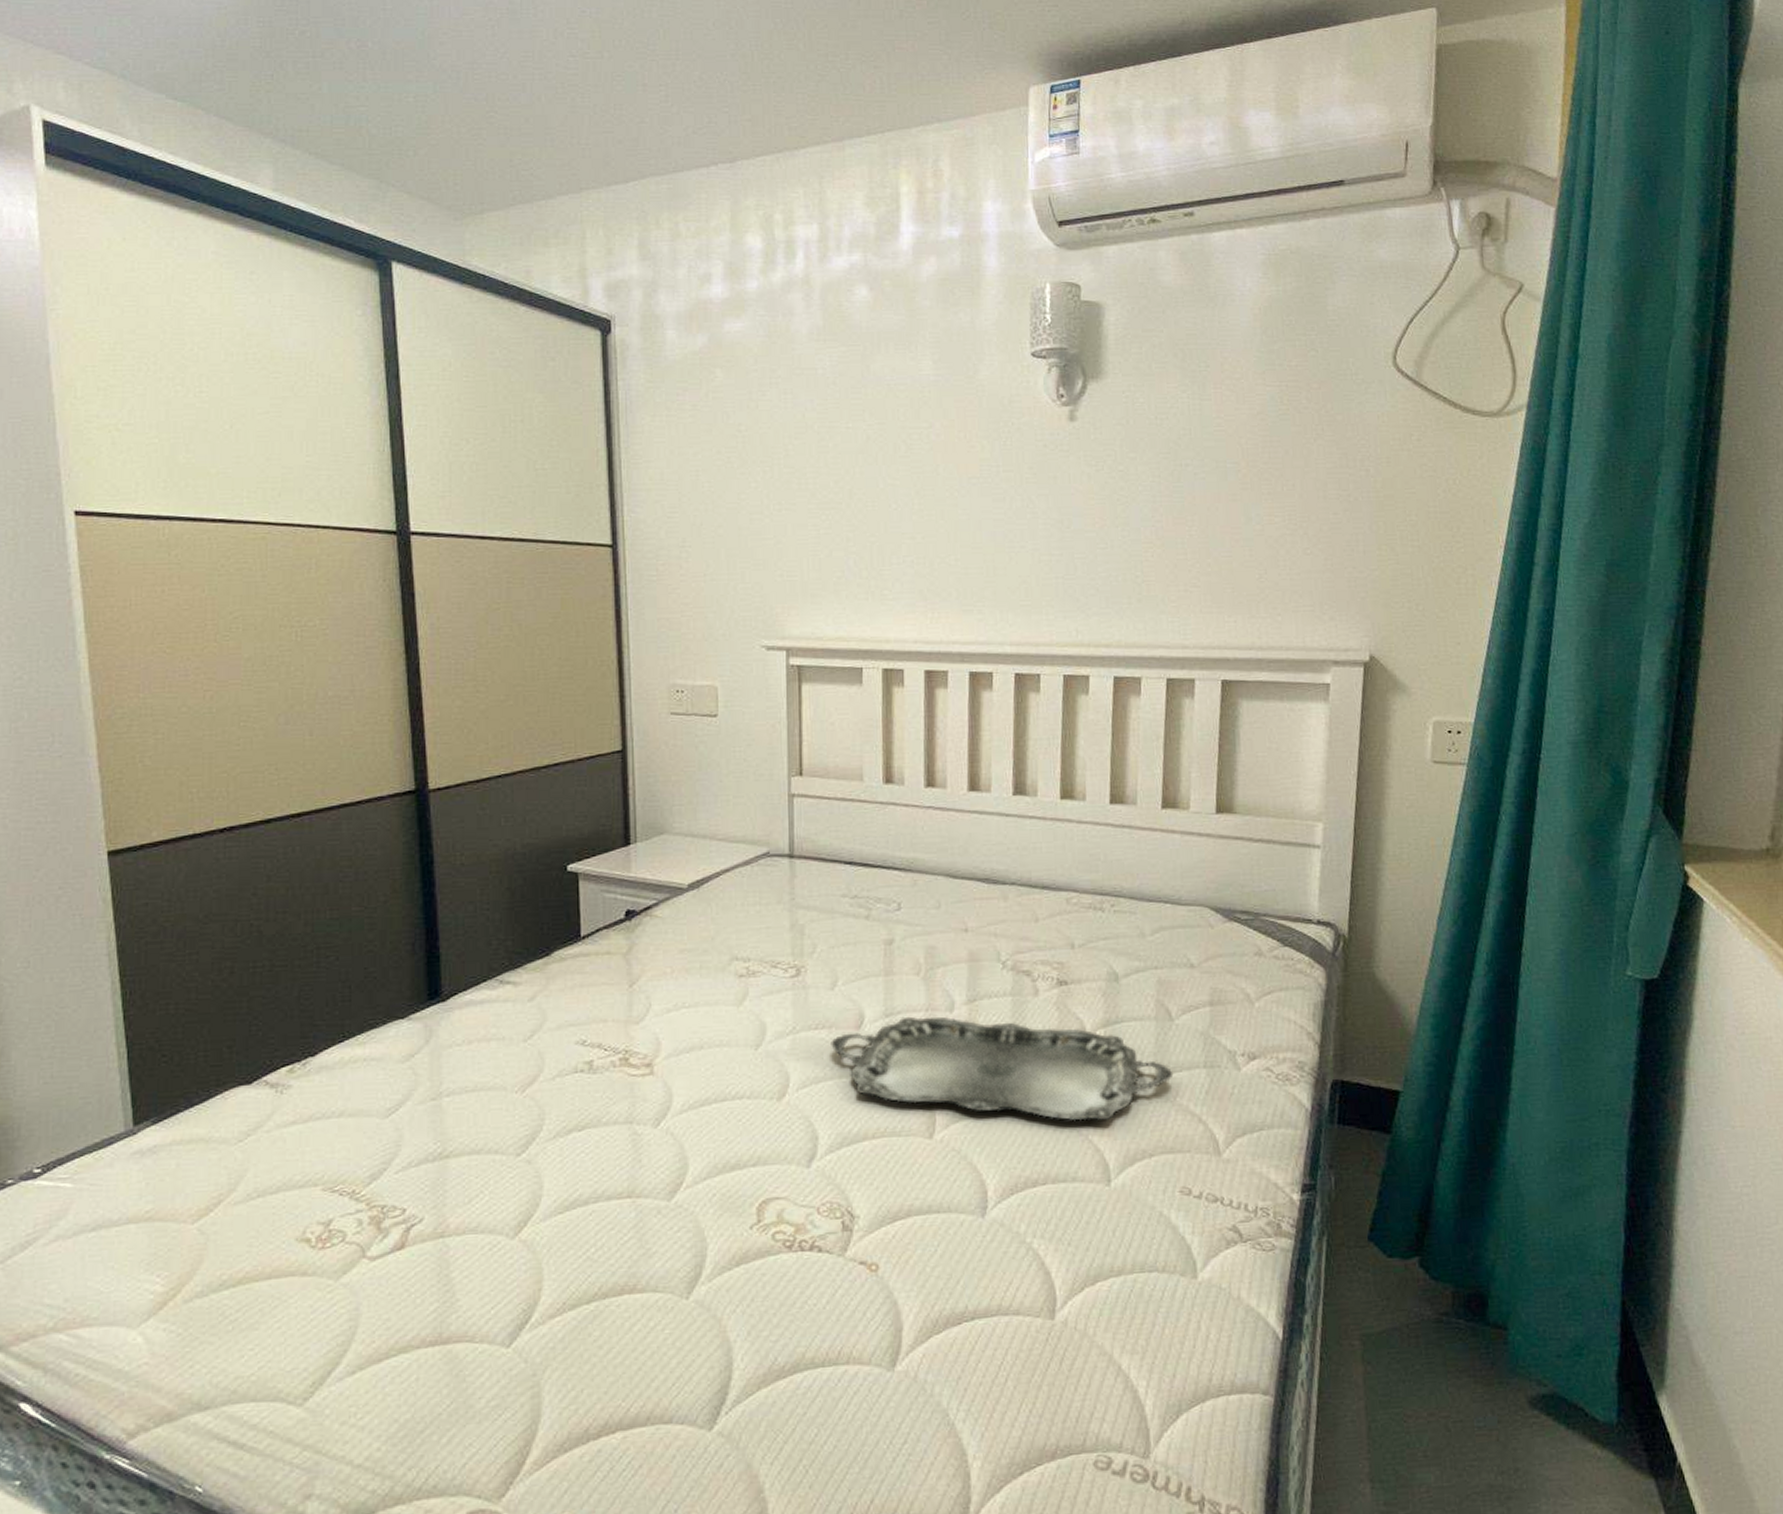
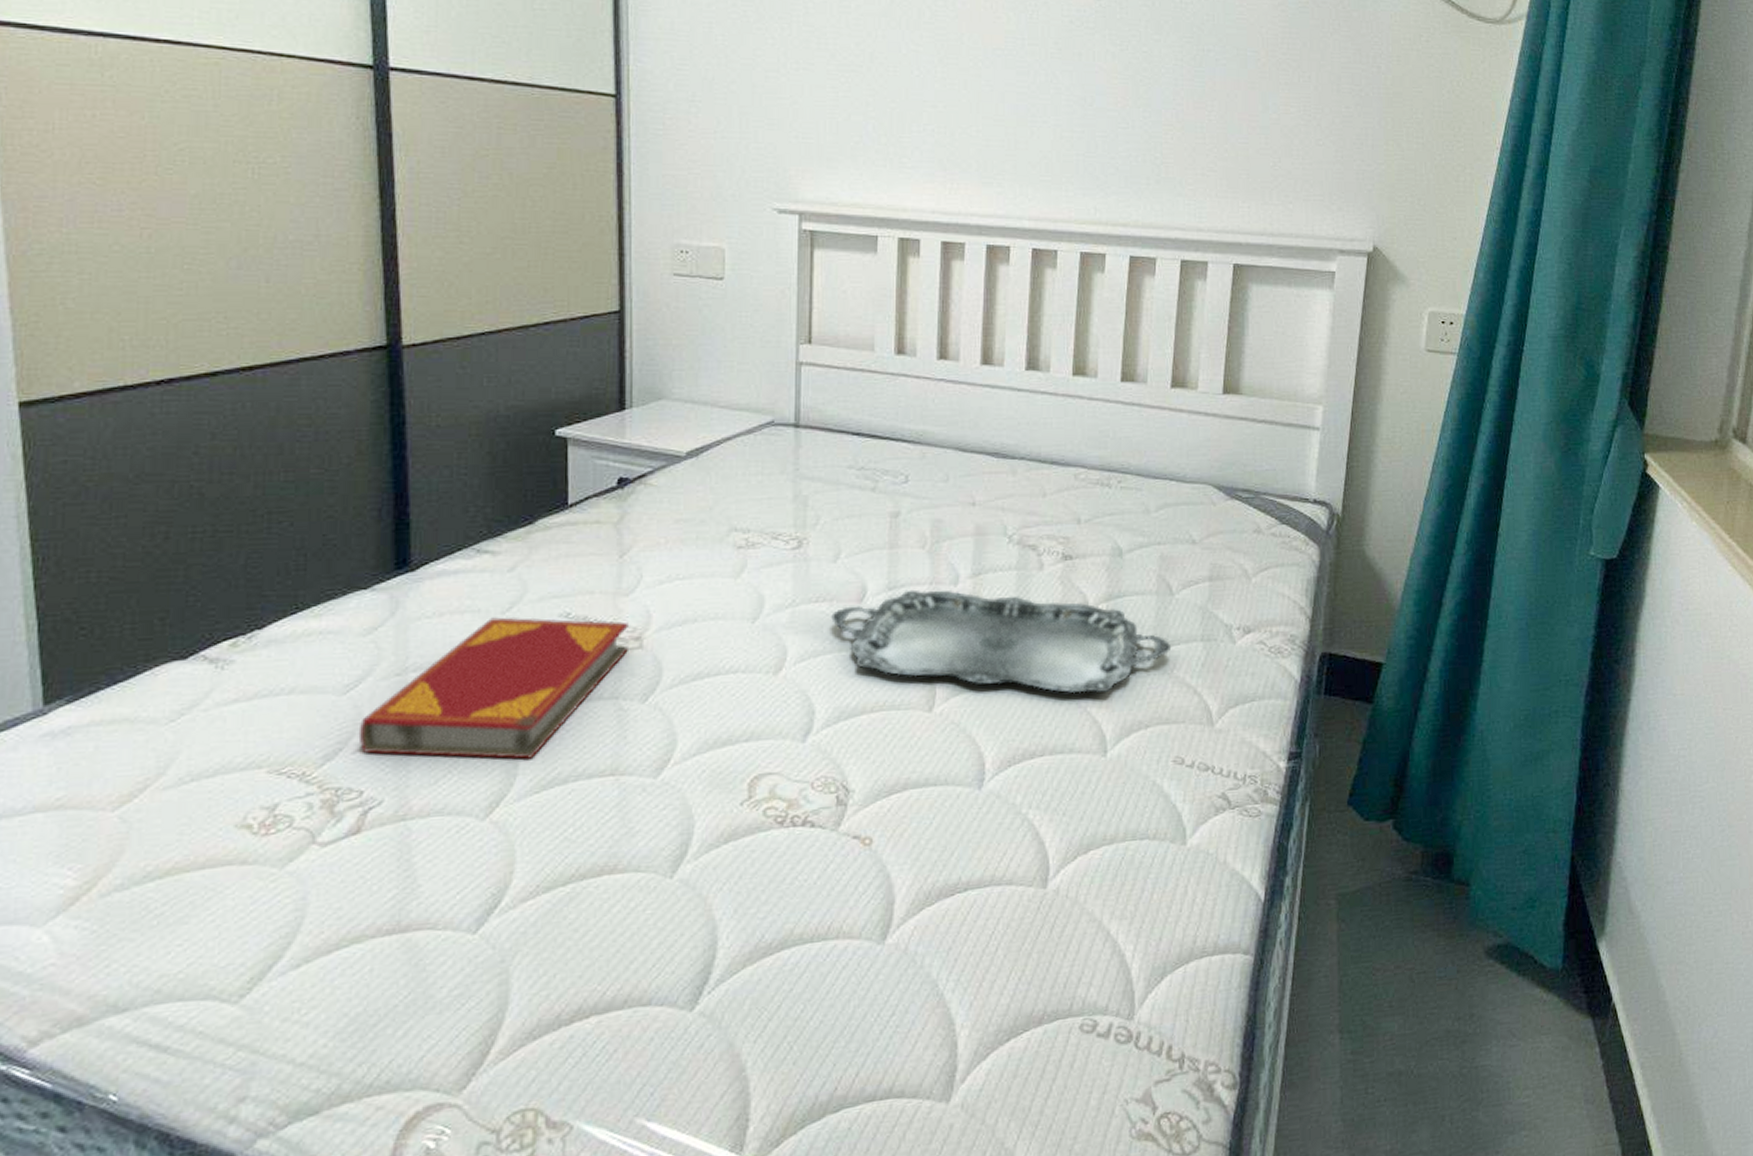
hardback book: none [400,1044,642,1181] -> present [358,617,630,759]

